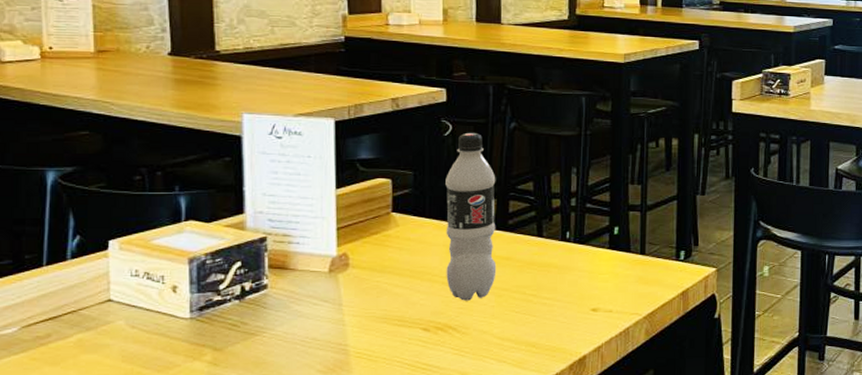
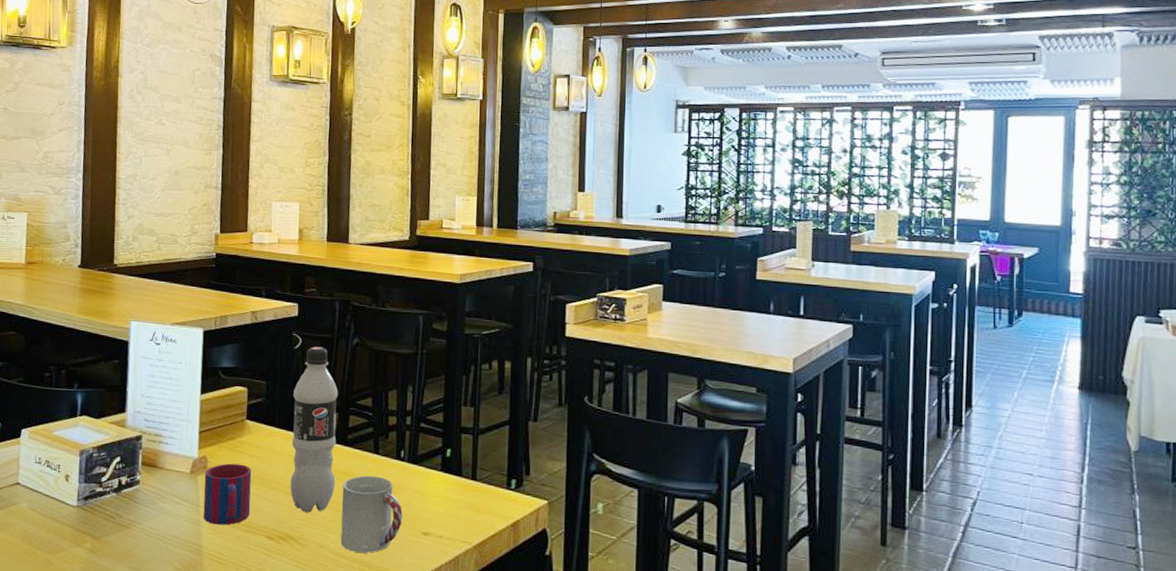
mug: none [346,258,402,322] -> present [203,463,252,525]
cup: none [504,259,570,334] -> present [340,475,403,553]

